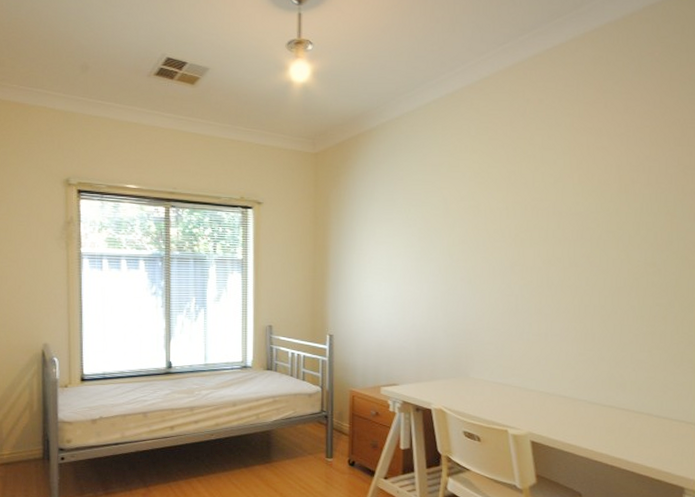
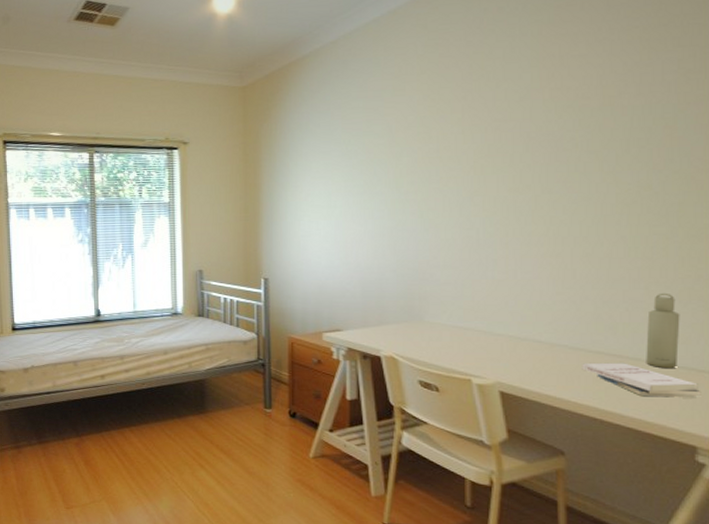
books: none [597,415,689,446] -> present [582,362,701,398]
bottle: none [647,355,675,421] -> present [646,292,680,369]

